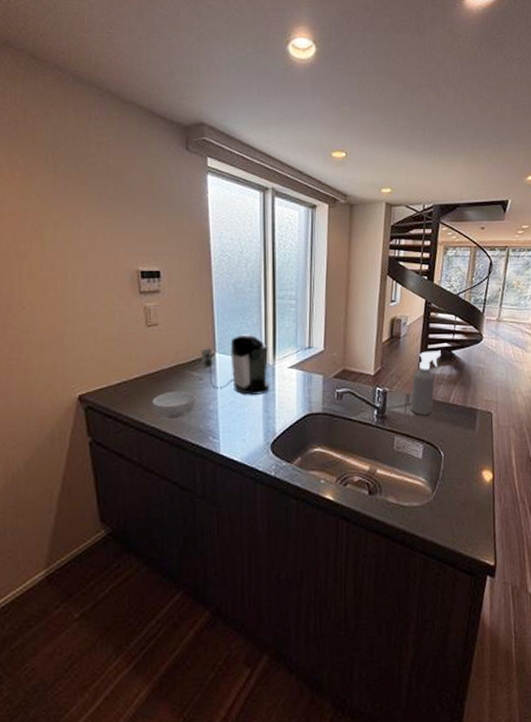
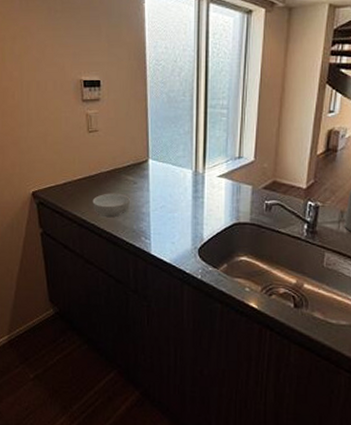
coffee maker: present [200,334,270,395] -> none [135,142,199,201]

